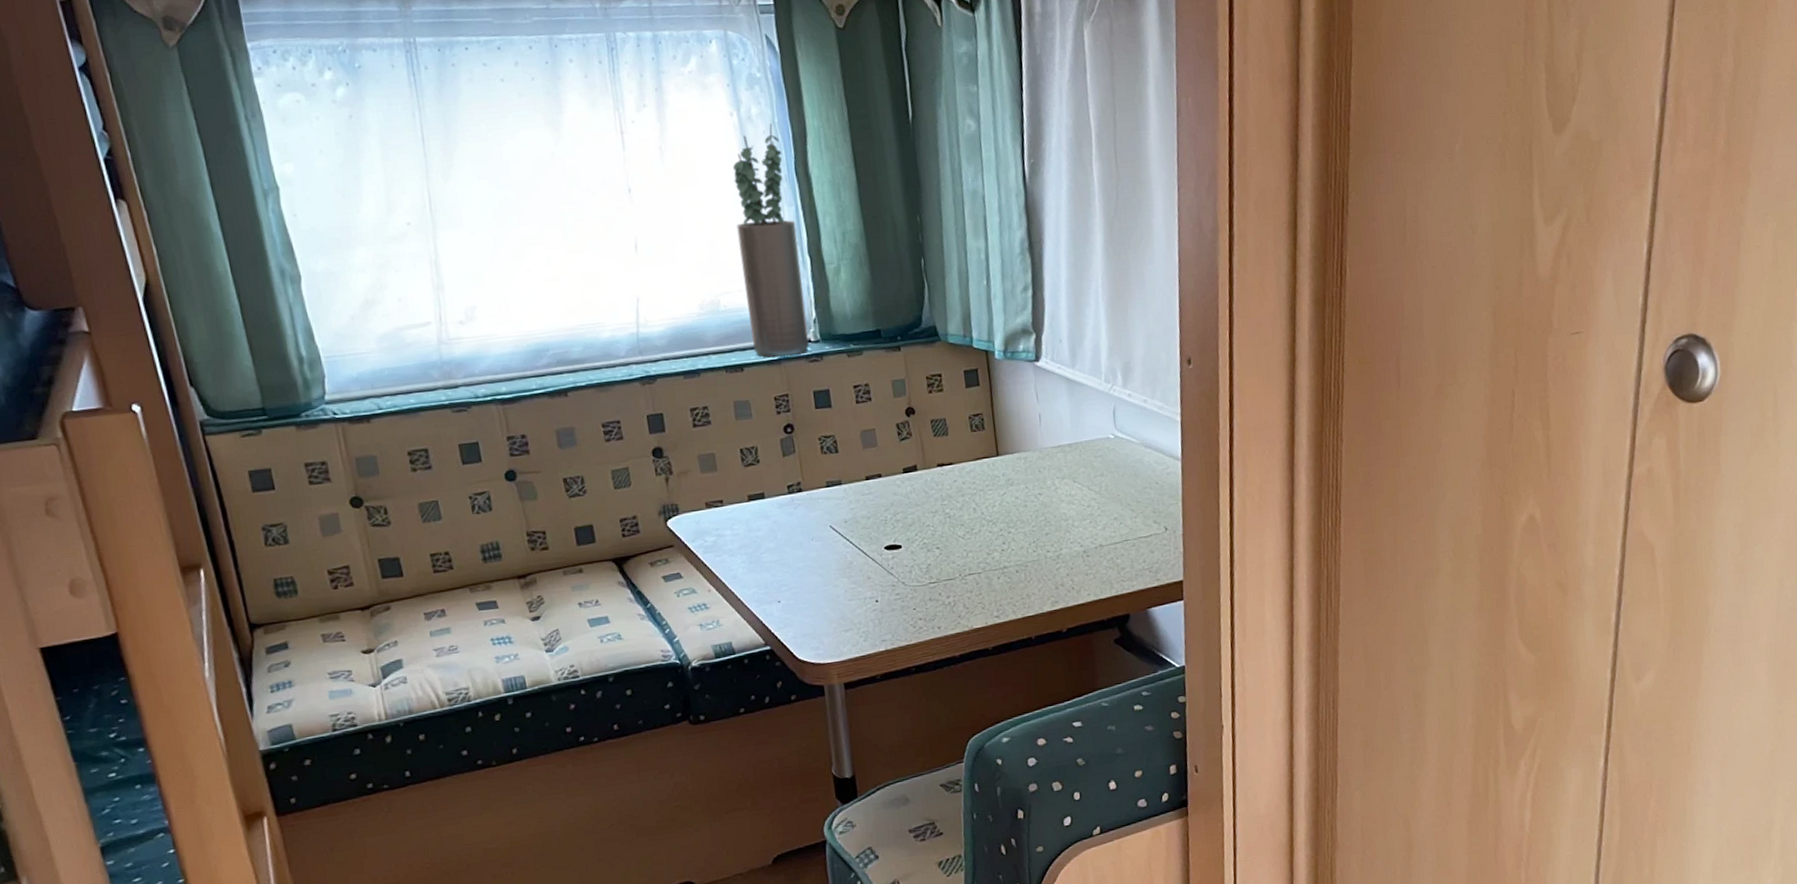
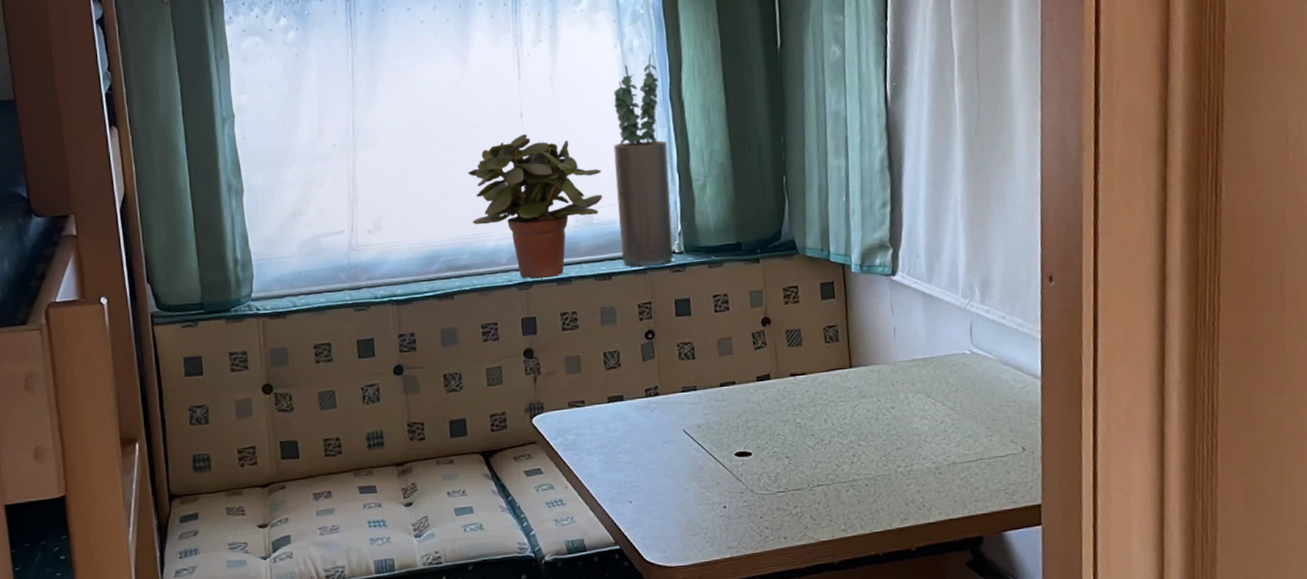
potted plant: none [572,212,729,372] -> present [467,134,603,279]

